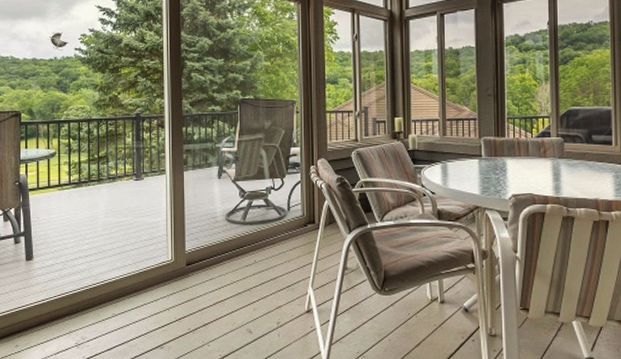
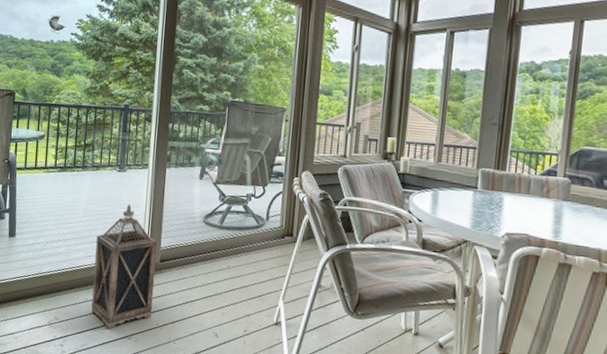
lantern: none [119,211,183,342] -> present [91,204,158,330]

